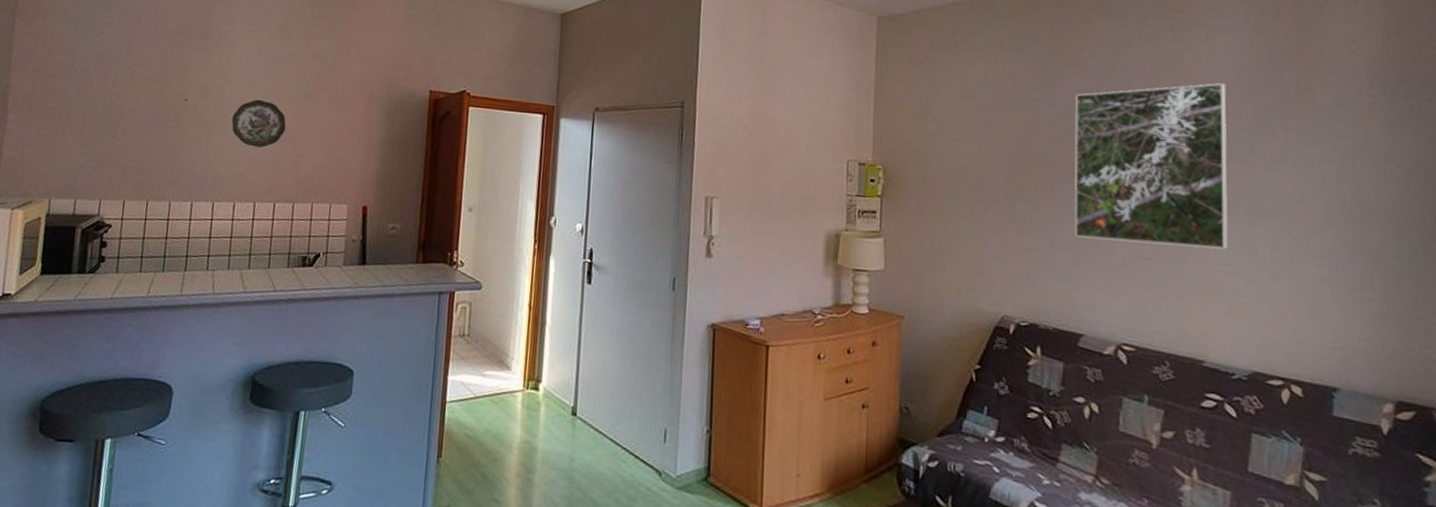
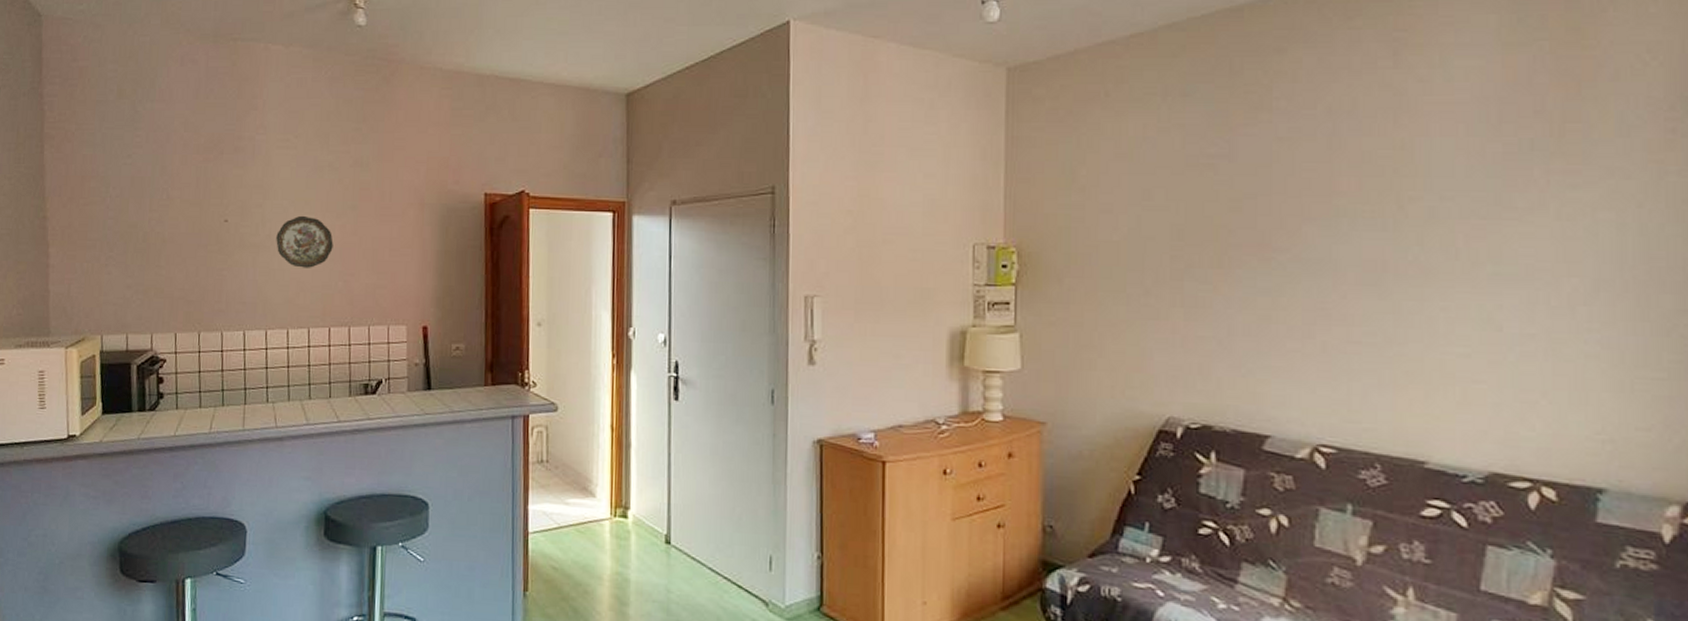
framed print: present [1075,83,1228,250] -> none [1260,118,1466,327]

